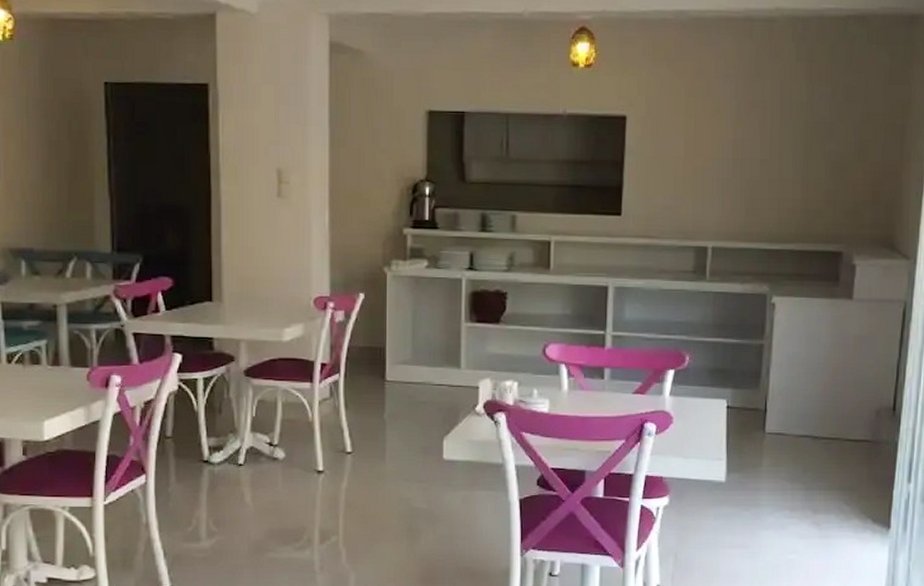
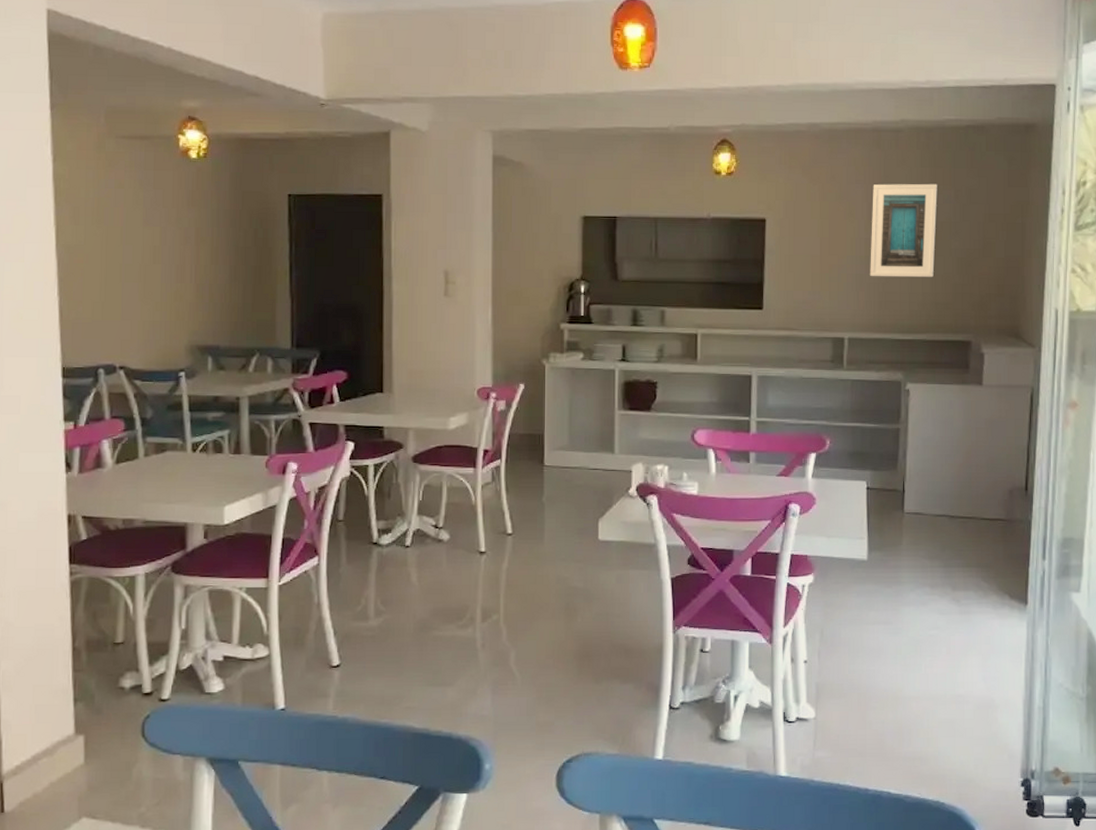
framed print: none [737,79,813,183] -> present [870,183,937,278]

